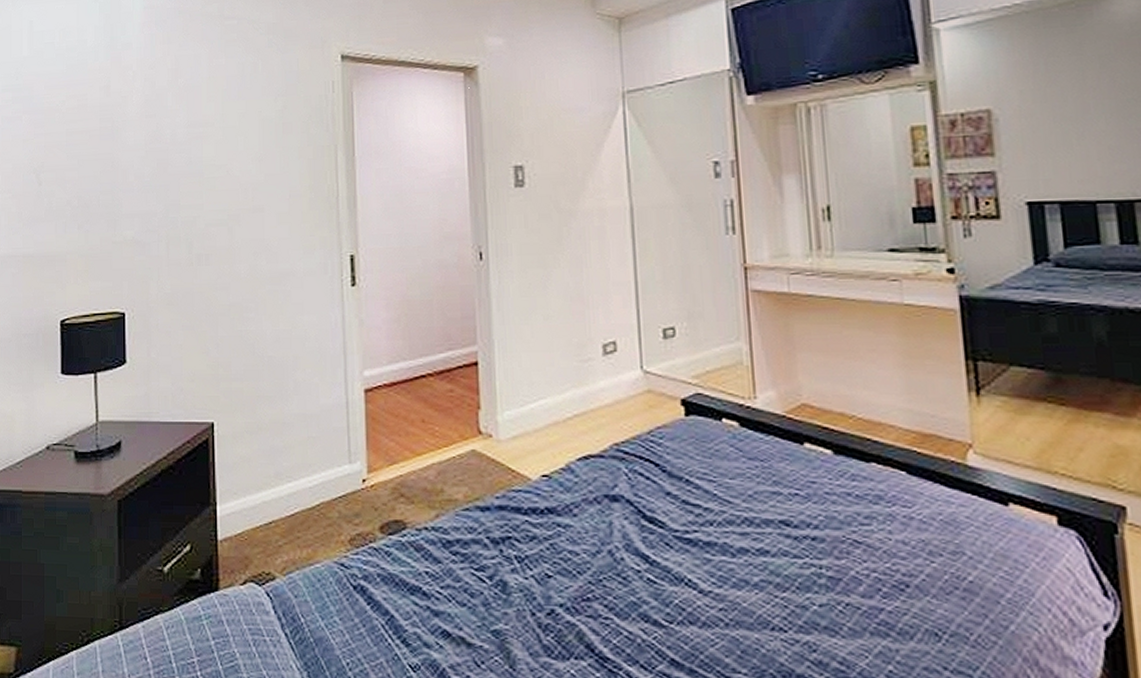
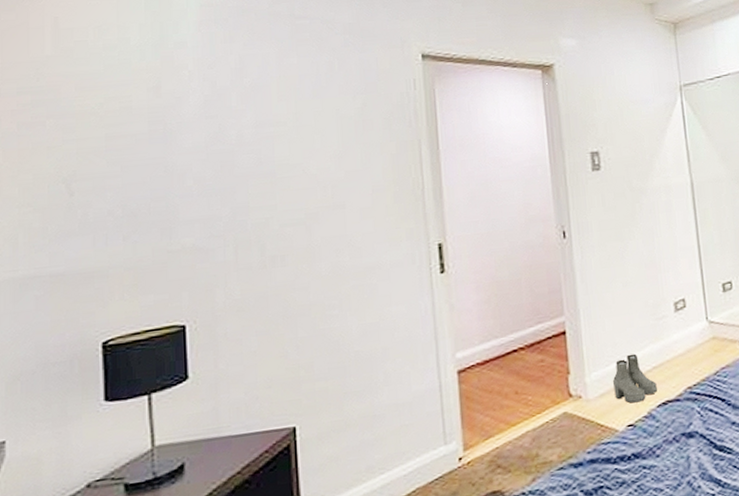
boots: none [527,397,579,452] -> present [612,353,658,403]

